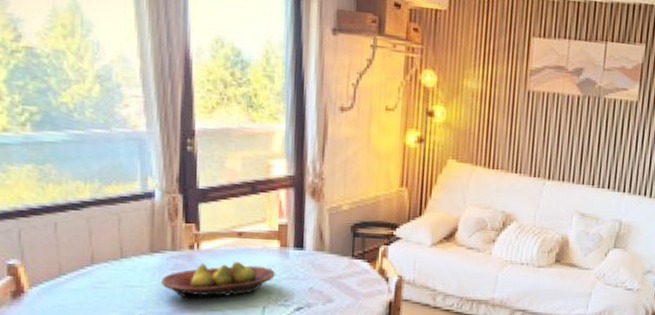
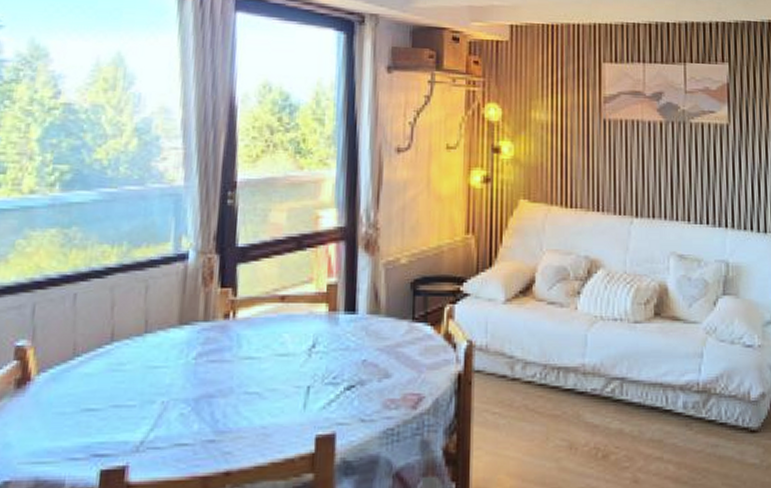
fruit bowl: present [160,261,276,299] -> none [188,330,324,380]

